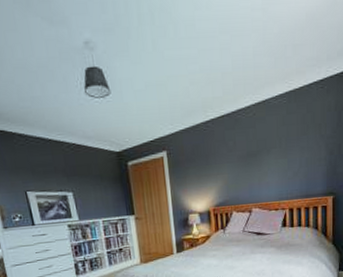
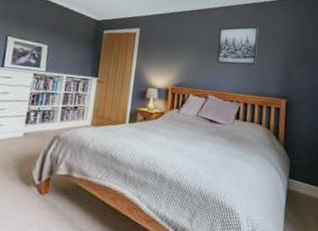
wall art: none [255,120,299,172] -> present [217,26,259,65]

